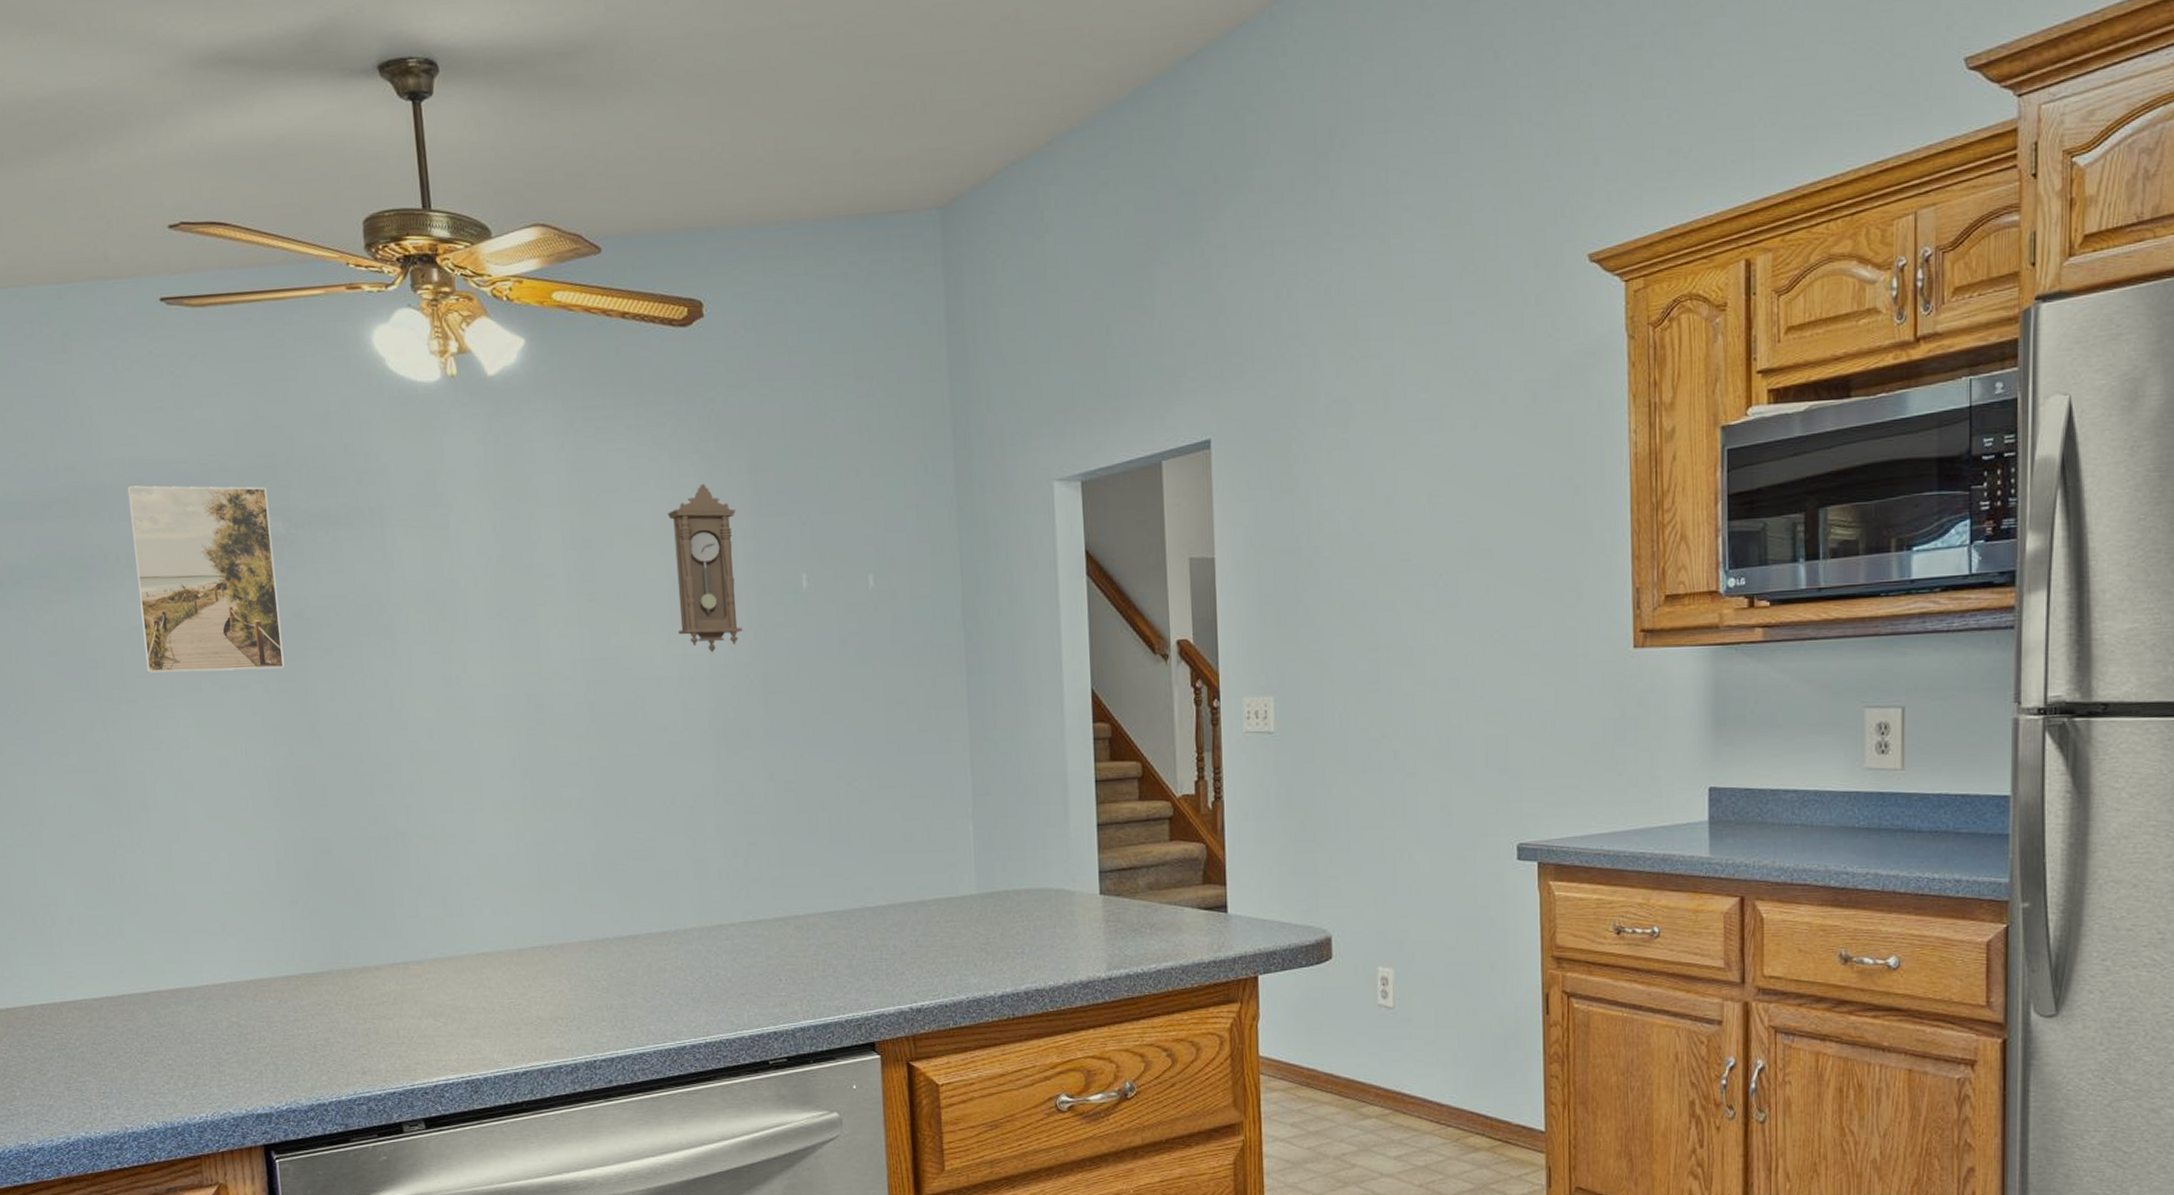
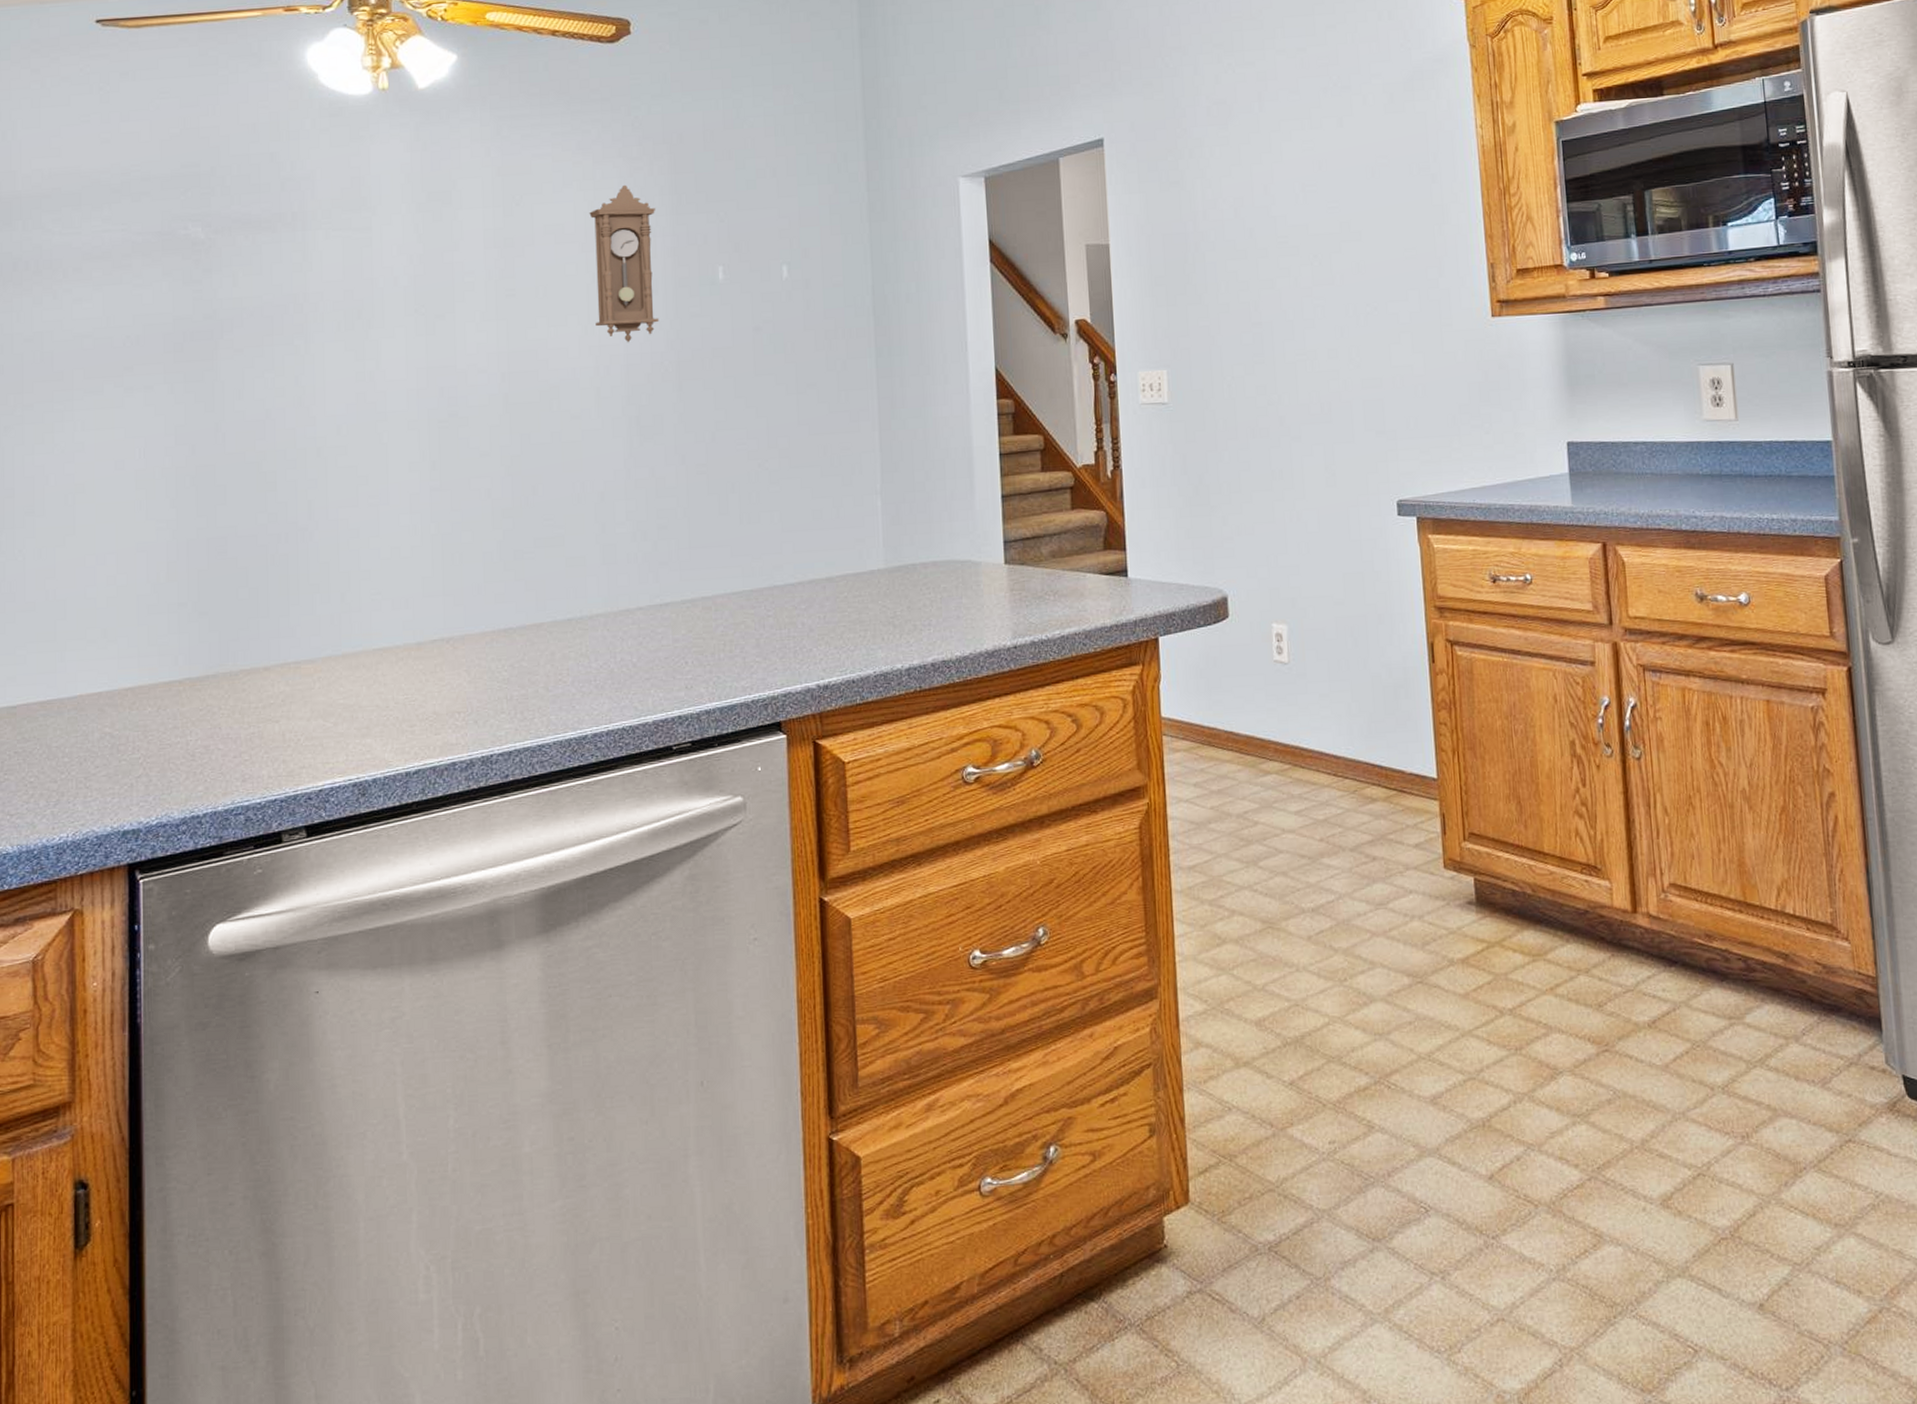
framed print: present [127,485,285,673] -> none [44,194,192,377]

